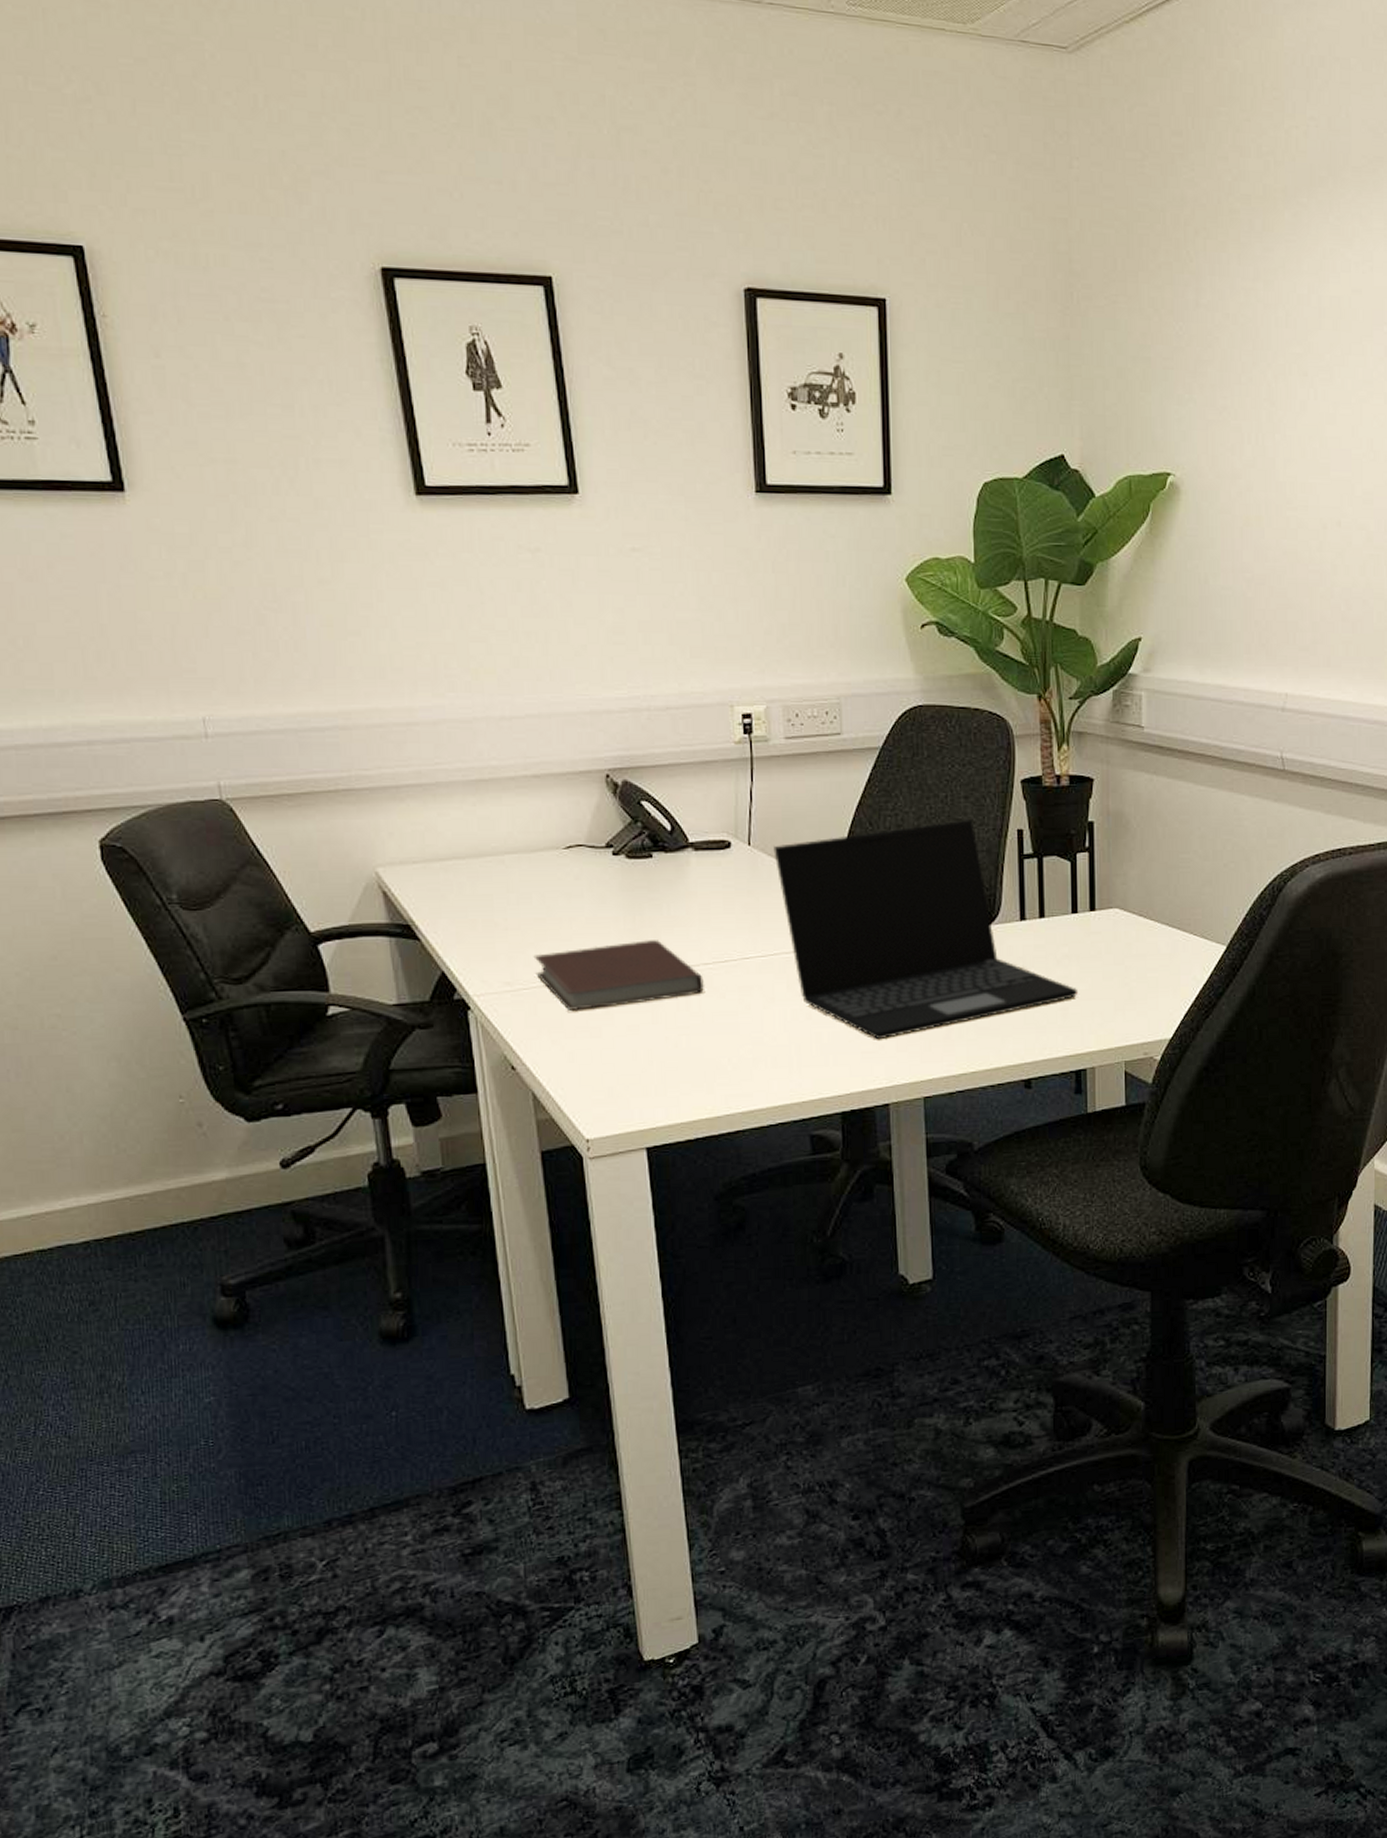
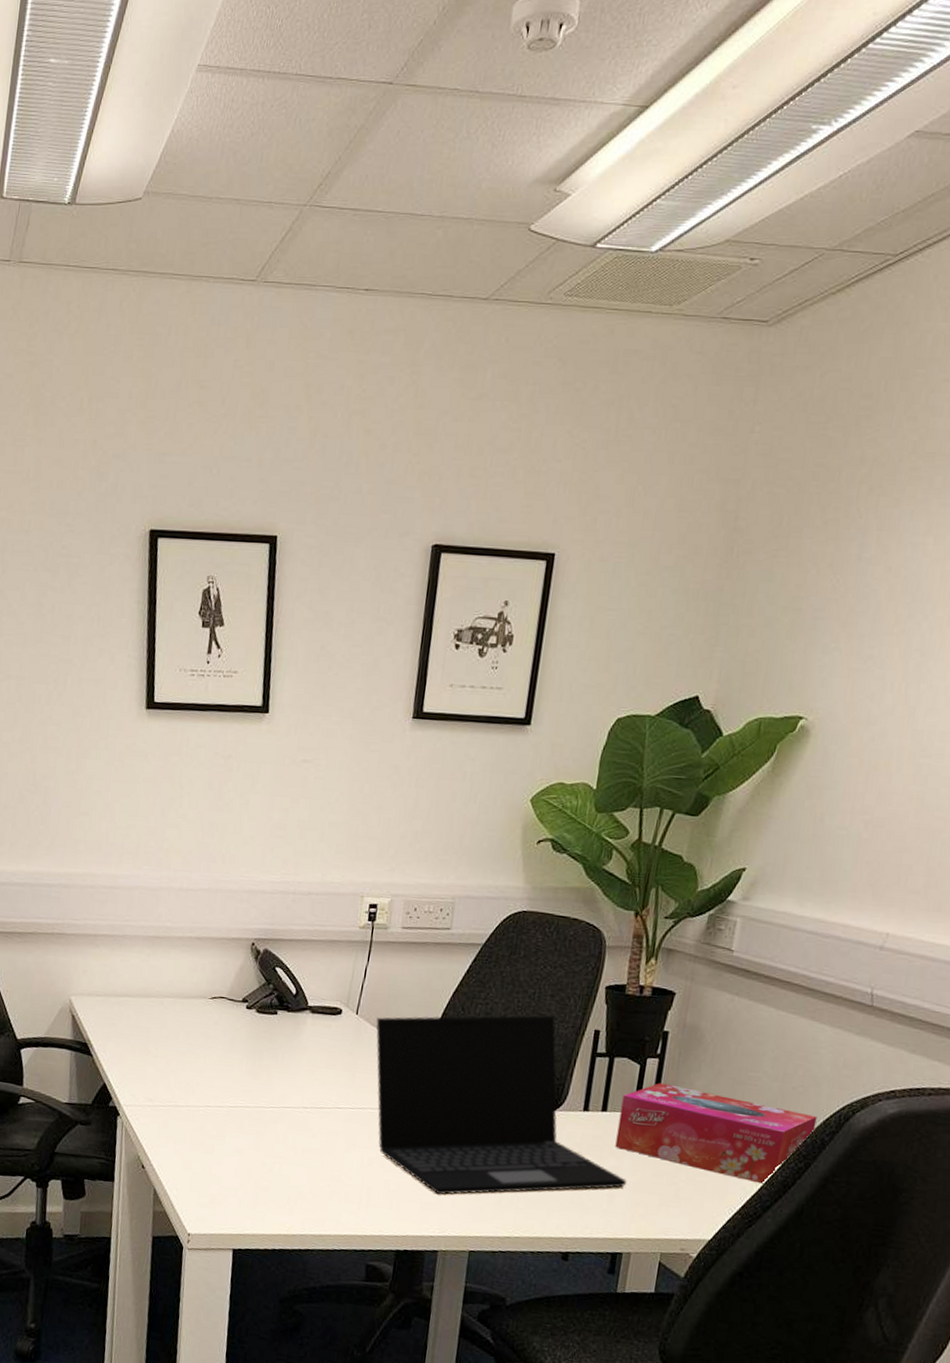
notebook: present [533,940,705,1012] -> none [172,1080,302,1132]
tissue box: none [1059,878,1252,971] -> present [615,1083,817,1184]

